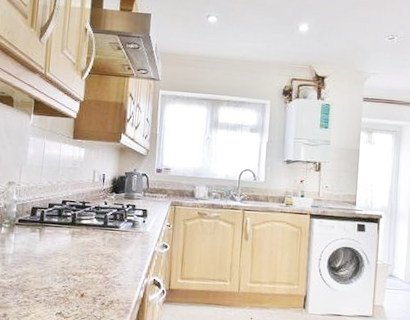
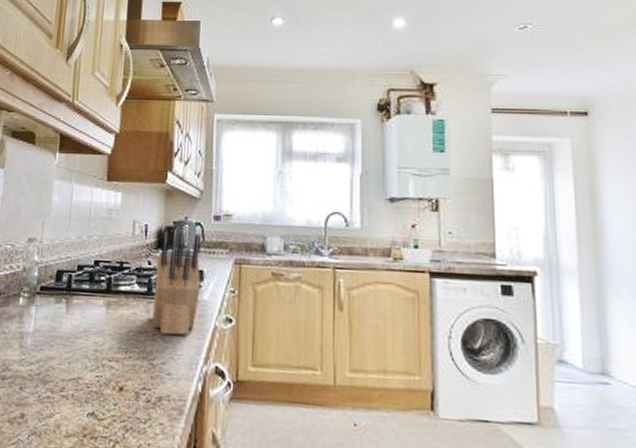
knife block: none [107,179,146,257] -> present [152,230,202,336]

